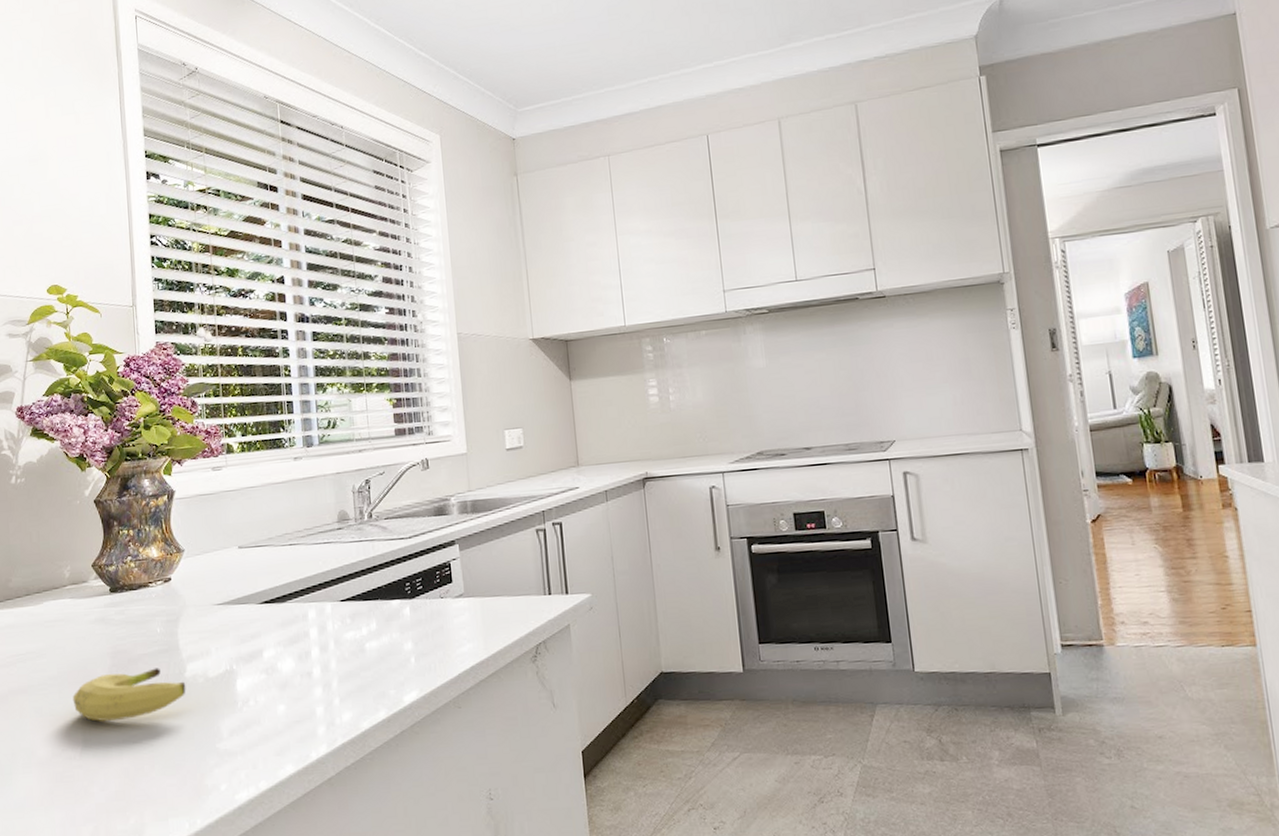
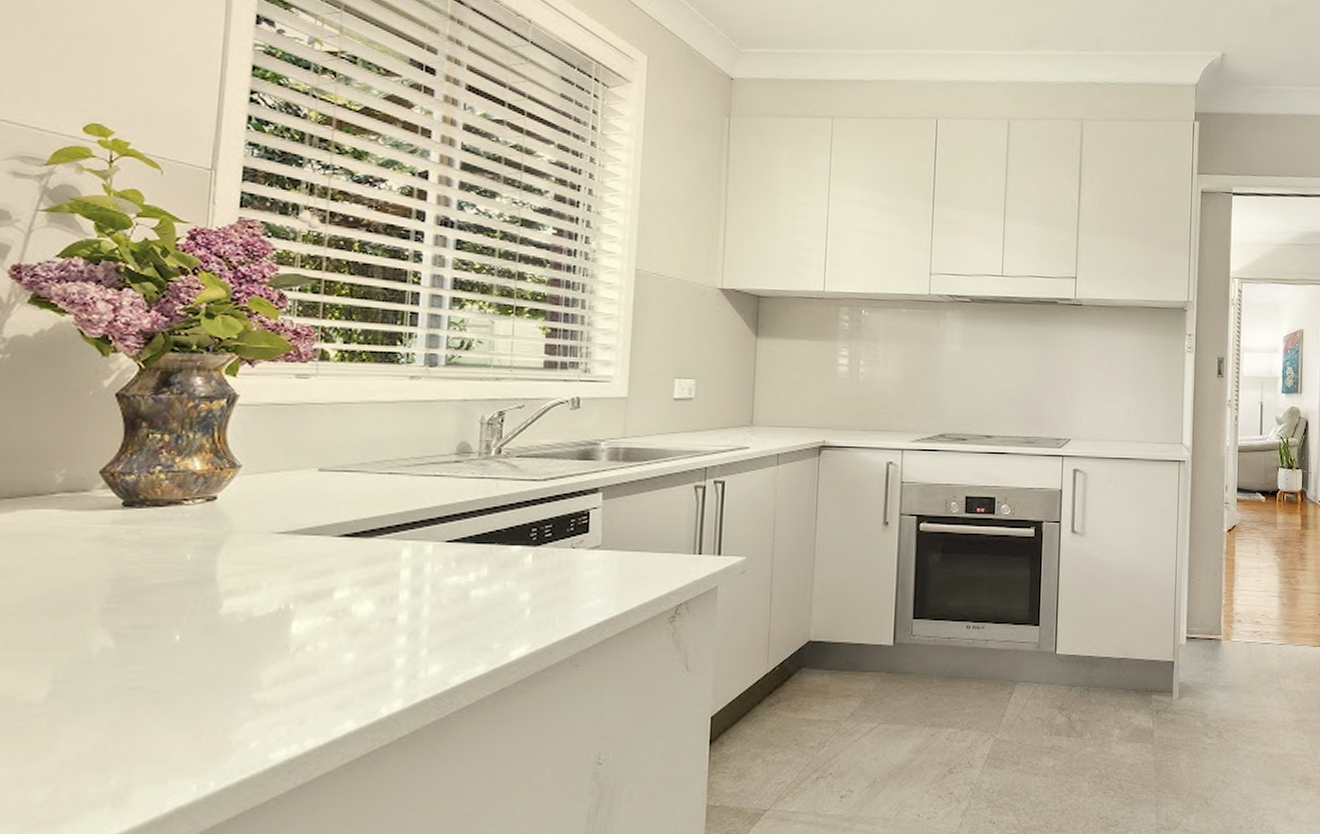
fruit: present [72,668,186,721] -> none [43,601,219,661]

